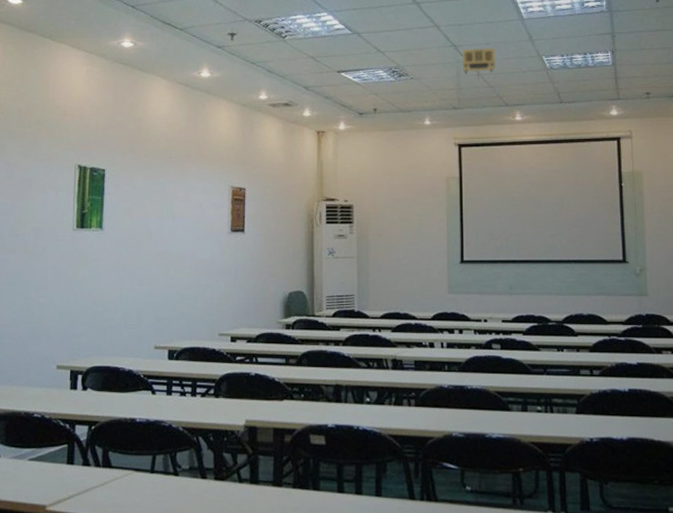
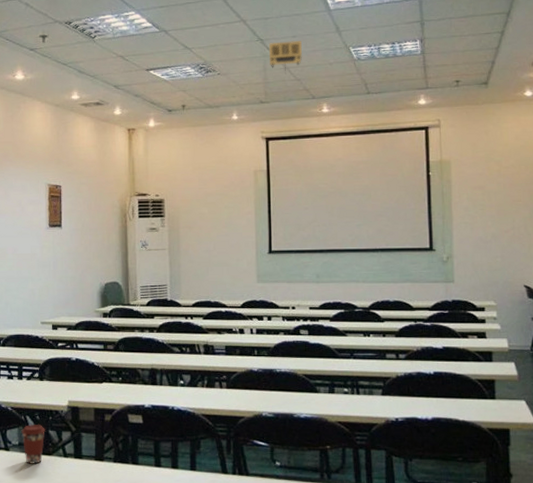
coffee cup: none [193,445,219,491] -> present [21,424,45,464]

